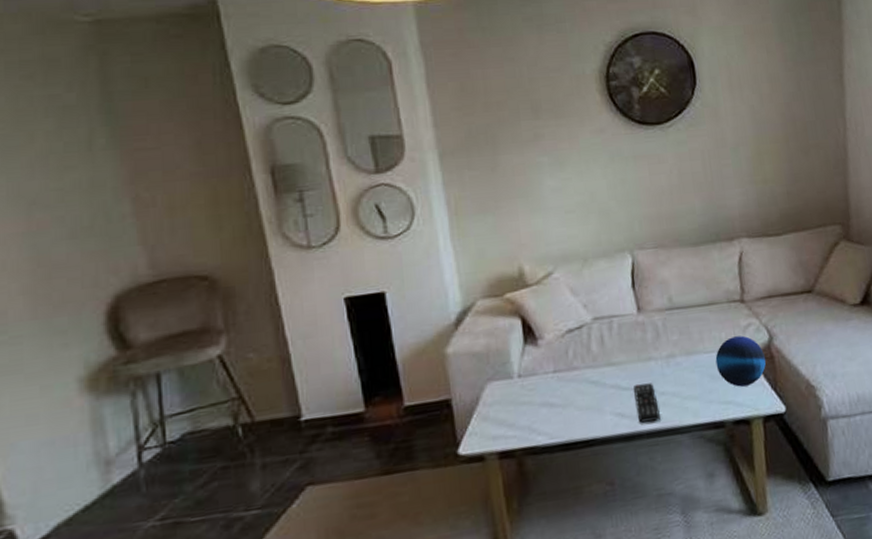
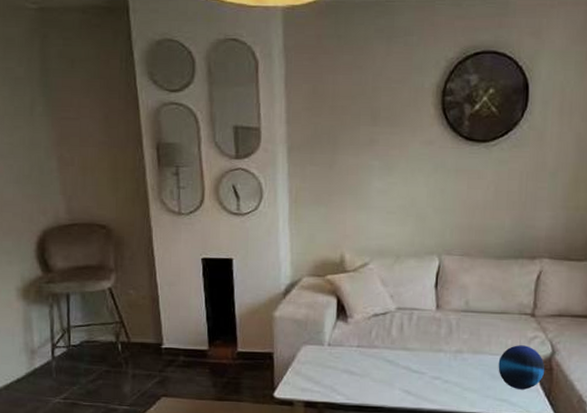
remote control: present [634,383,660,423] -> none [421,369,441,403]

